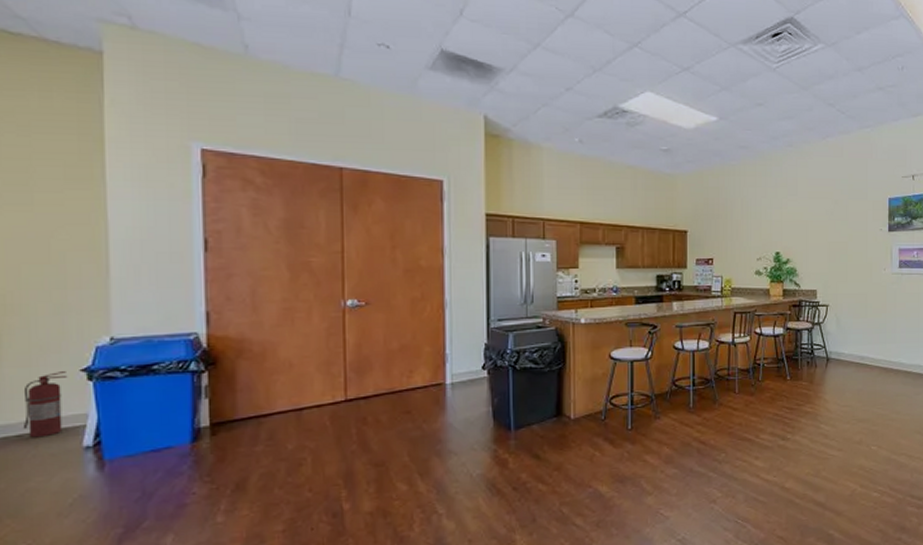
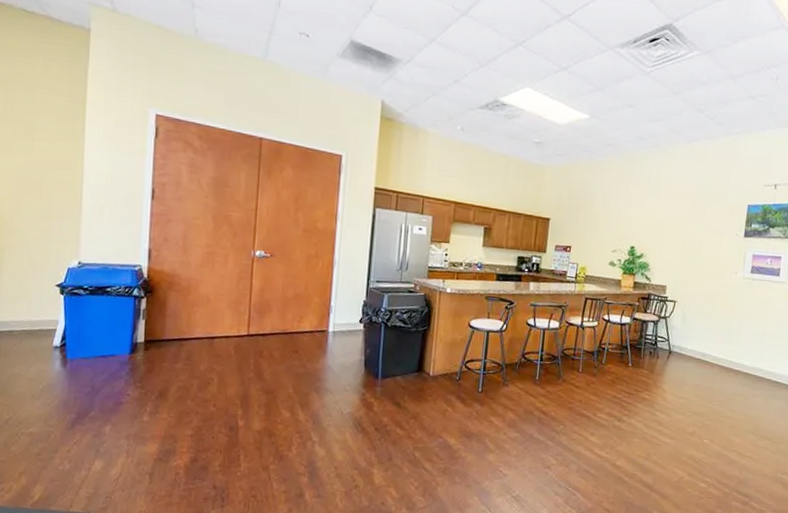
fire extinguisher: present [22,371,68,438] -> none [13,284,47,335]

